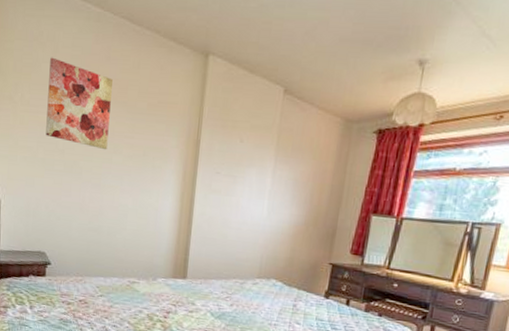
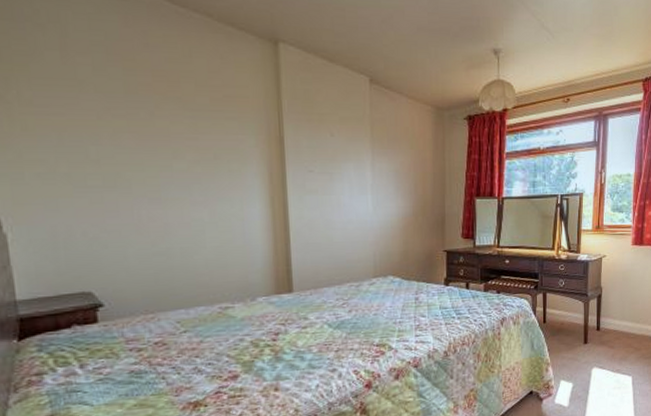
wall art: present [45,57,113,150] -> none [57,43,163,156]

